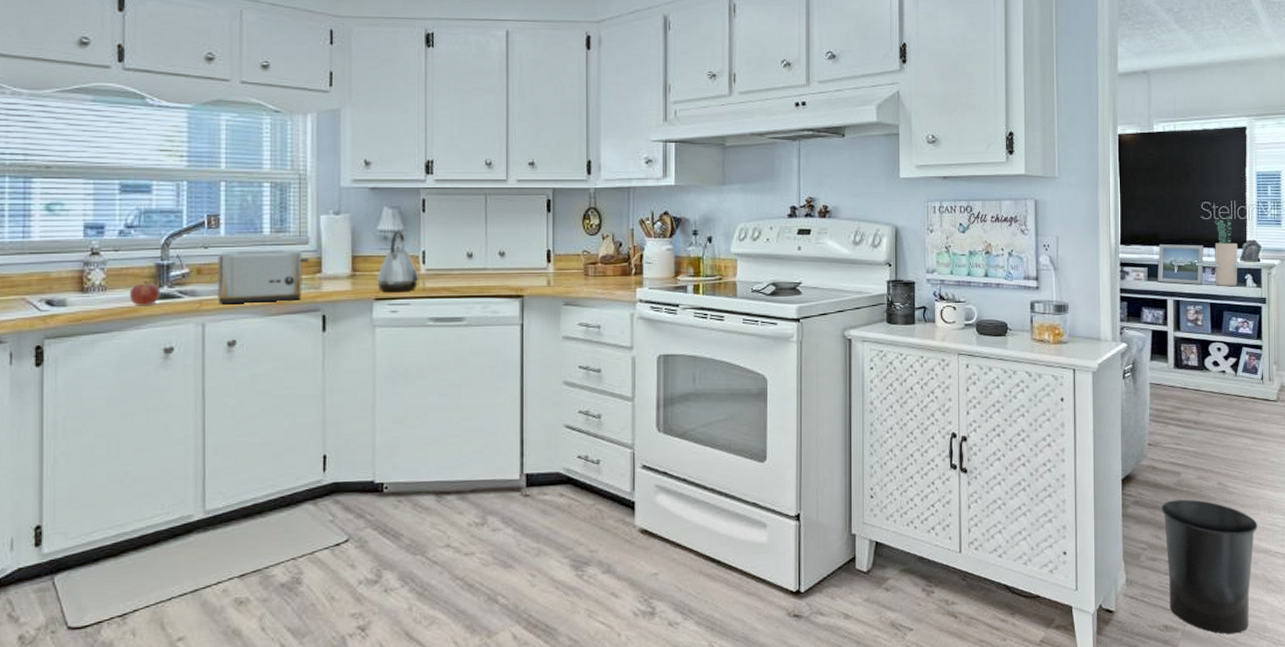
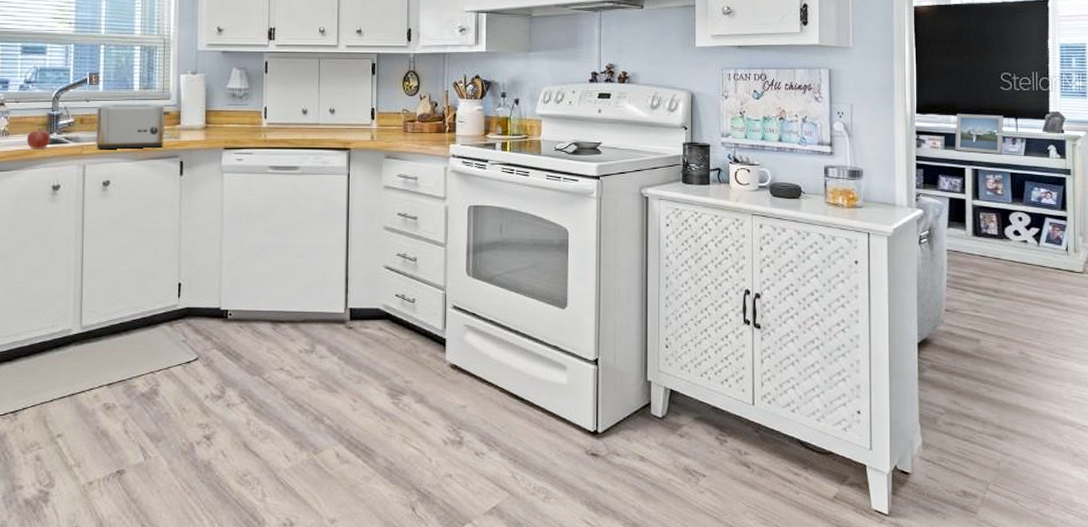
kettle: present [376,230,419,293] -> none [225,89,262,143]
waste bin: present [1161,499,1257,634] -> none [959,367,1063,504]
vase: present [1215,213,1238,287] -> none [1015,84,1041,157]

